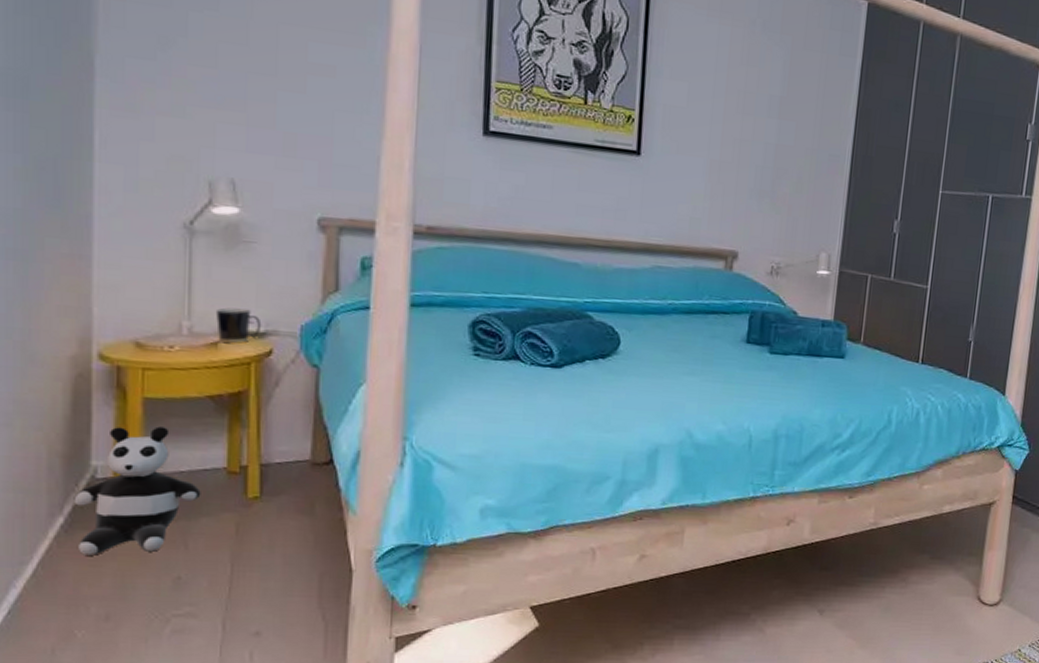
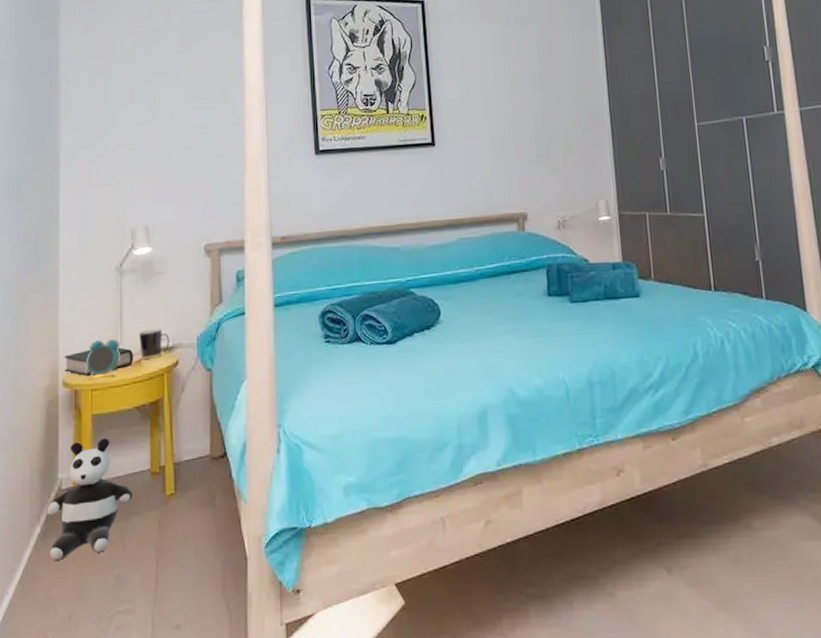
book: none [100,320,207,353] -> present [64,347,133,377]
alarm clock: none [136,304,187,357] -> present [87,333,120,380]

